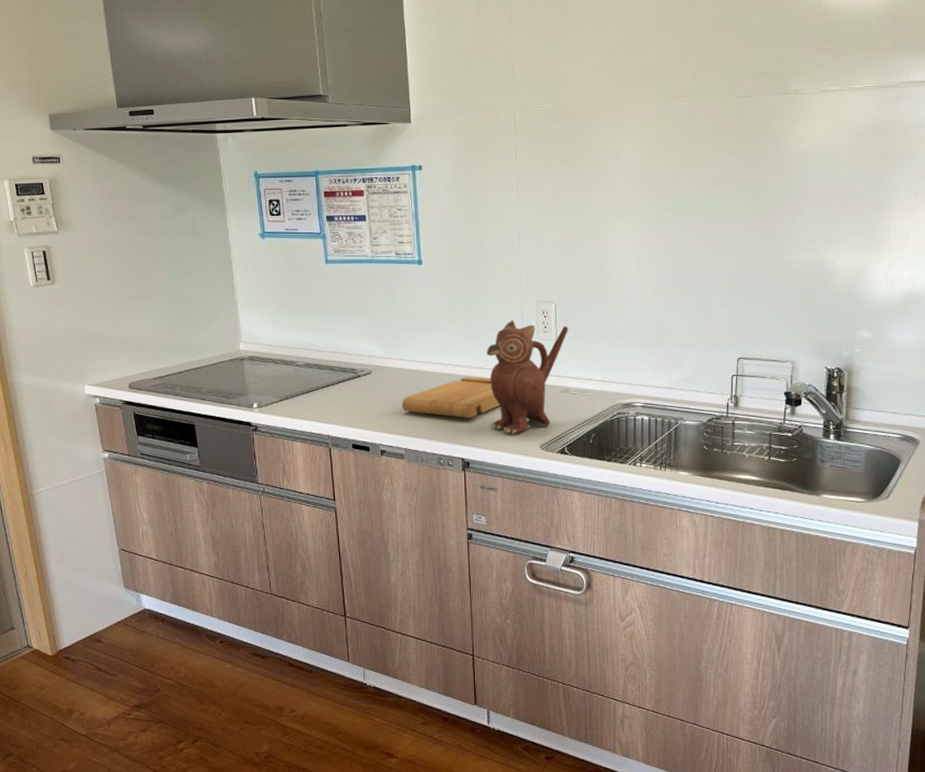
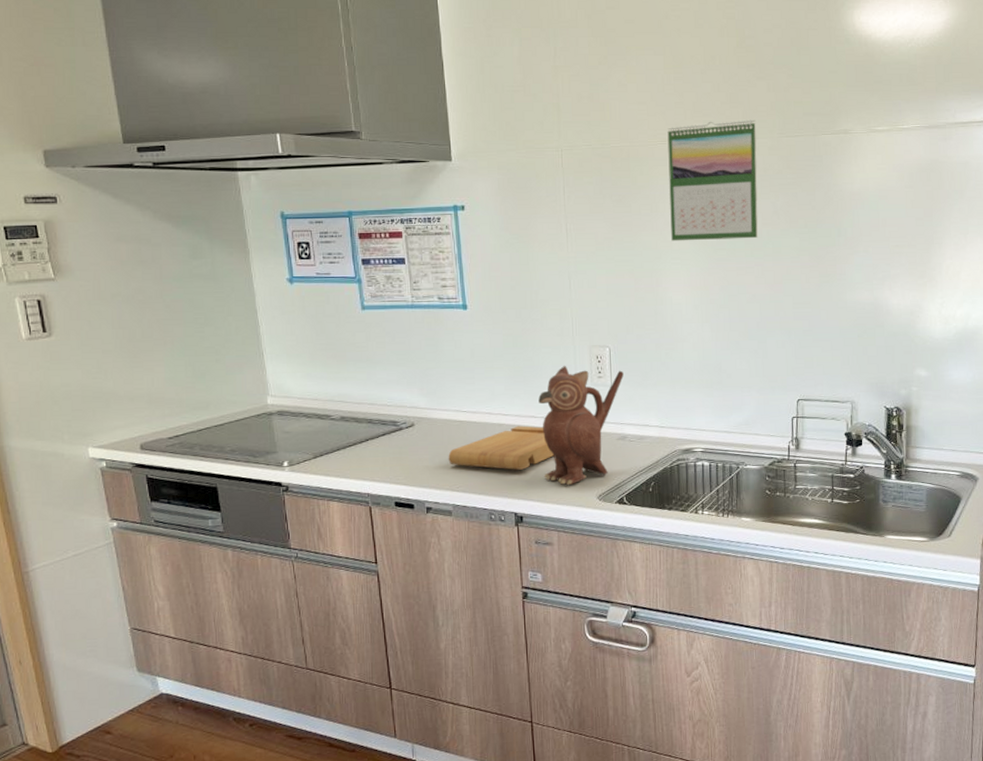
calendar: none [617,80,706,201] -> present [667,119,759,241]

